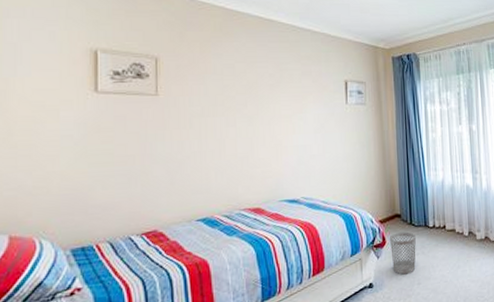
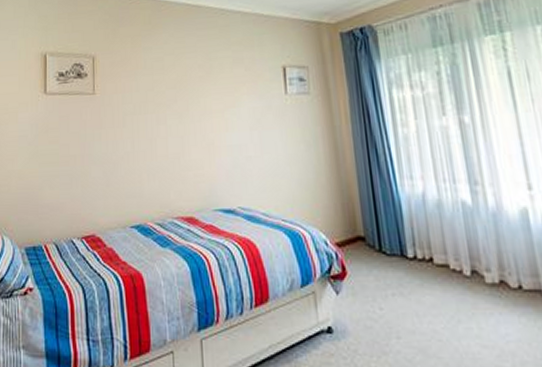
wastebasket: present [390,231,417,275] -> none [352,261,392,321]

